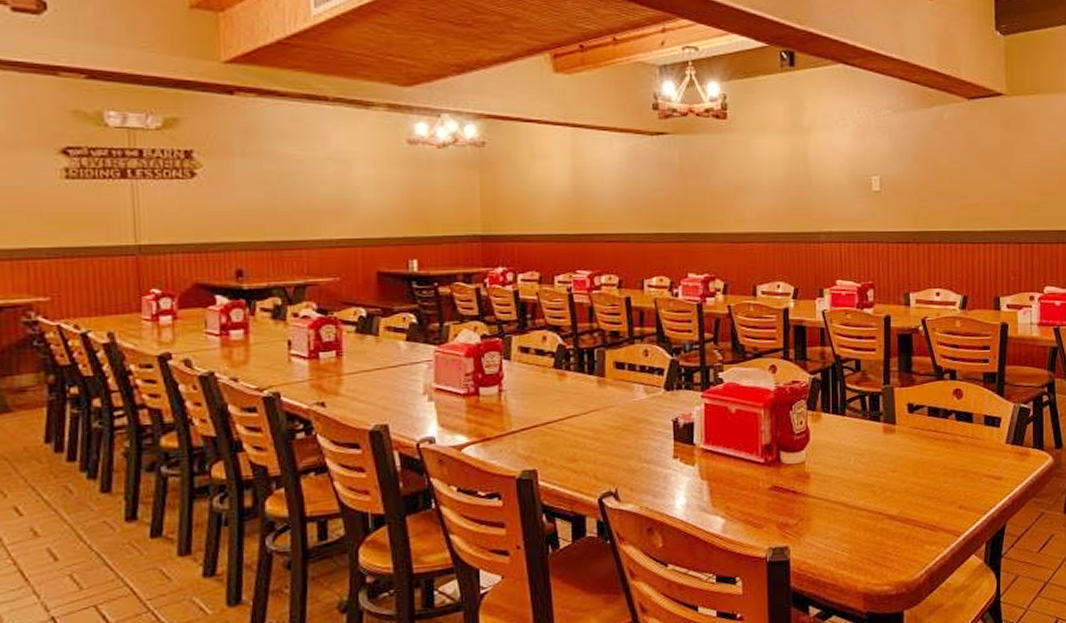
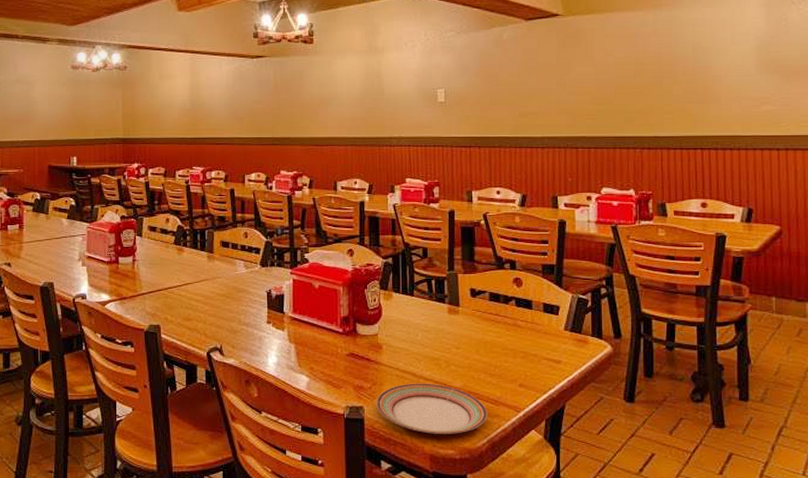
plate: none [804,513,926,570] -> present [376,383,487,434]

